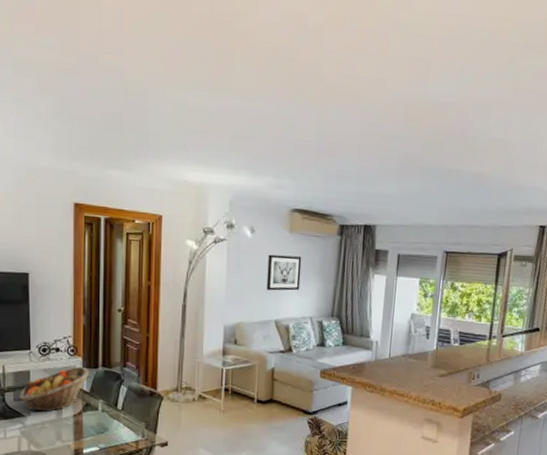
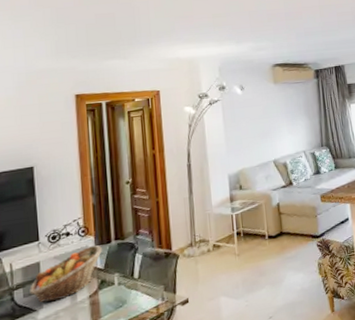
wall art: present [266,254,302,291] -> none [259,102,291,136]

